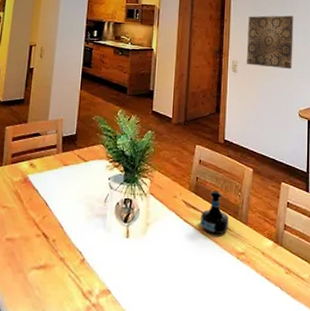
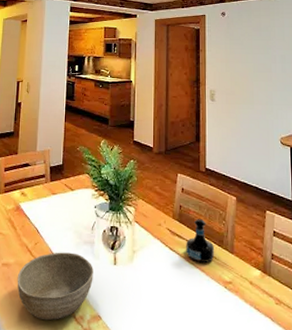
bowl: none [21,225,105,297] -> present [17,252,93,321]
wall art: present [247,15,294,69] -> none [224,43,272,96]

